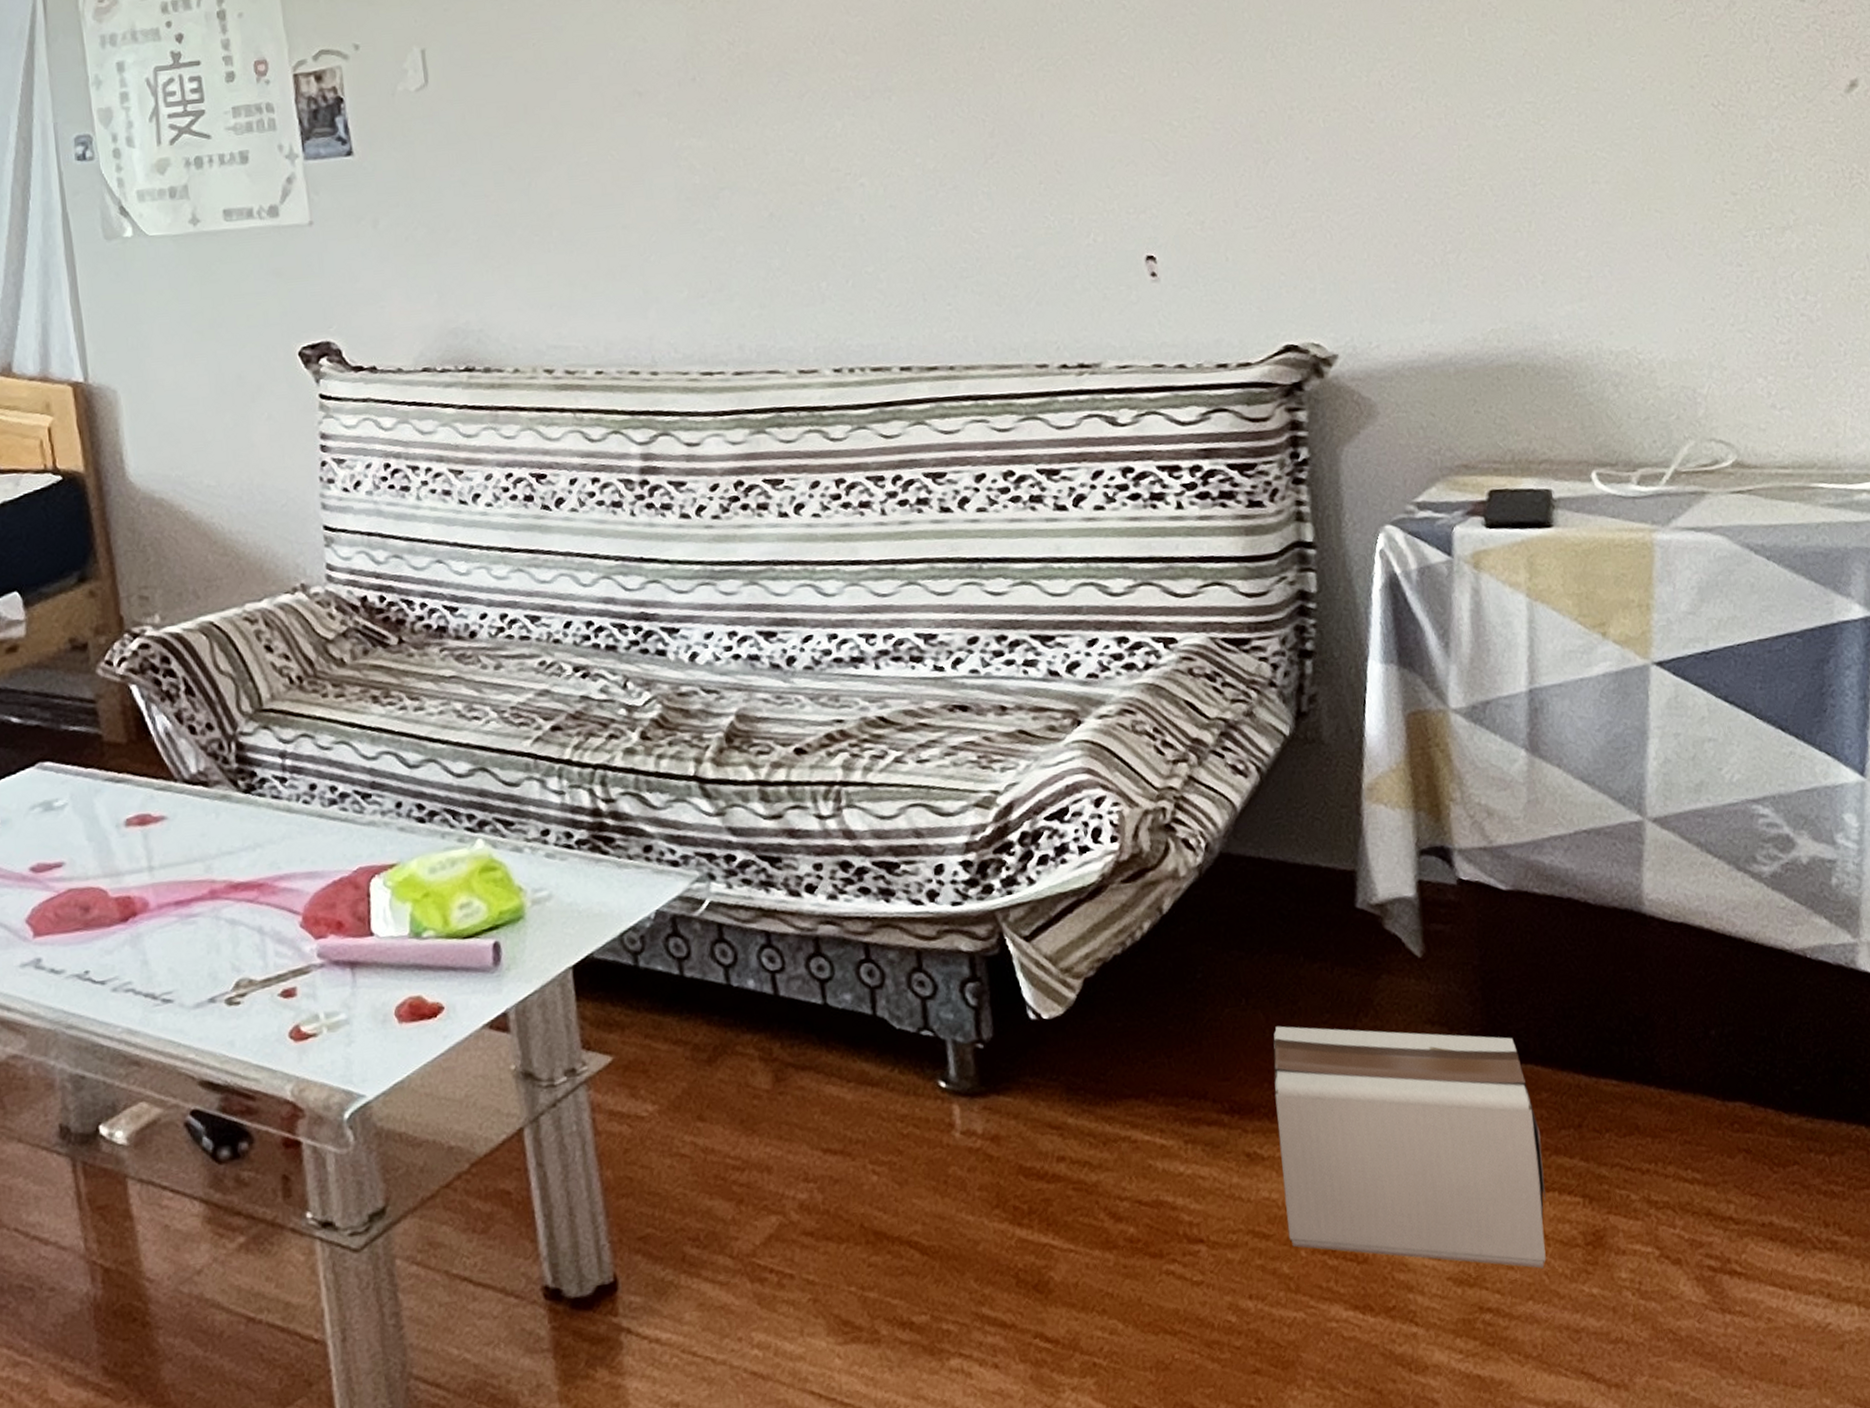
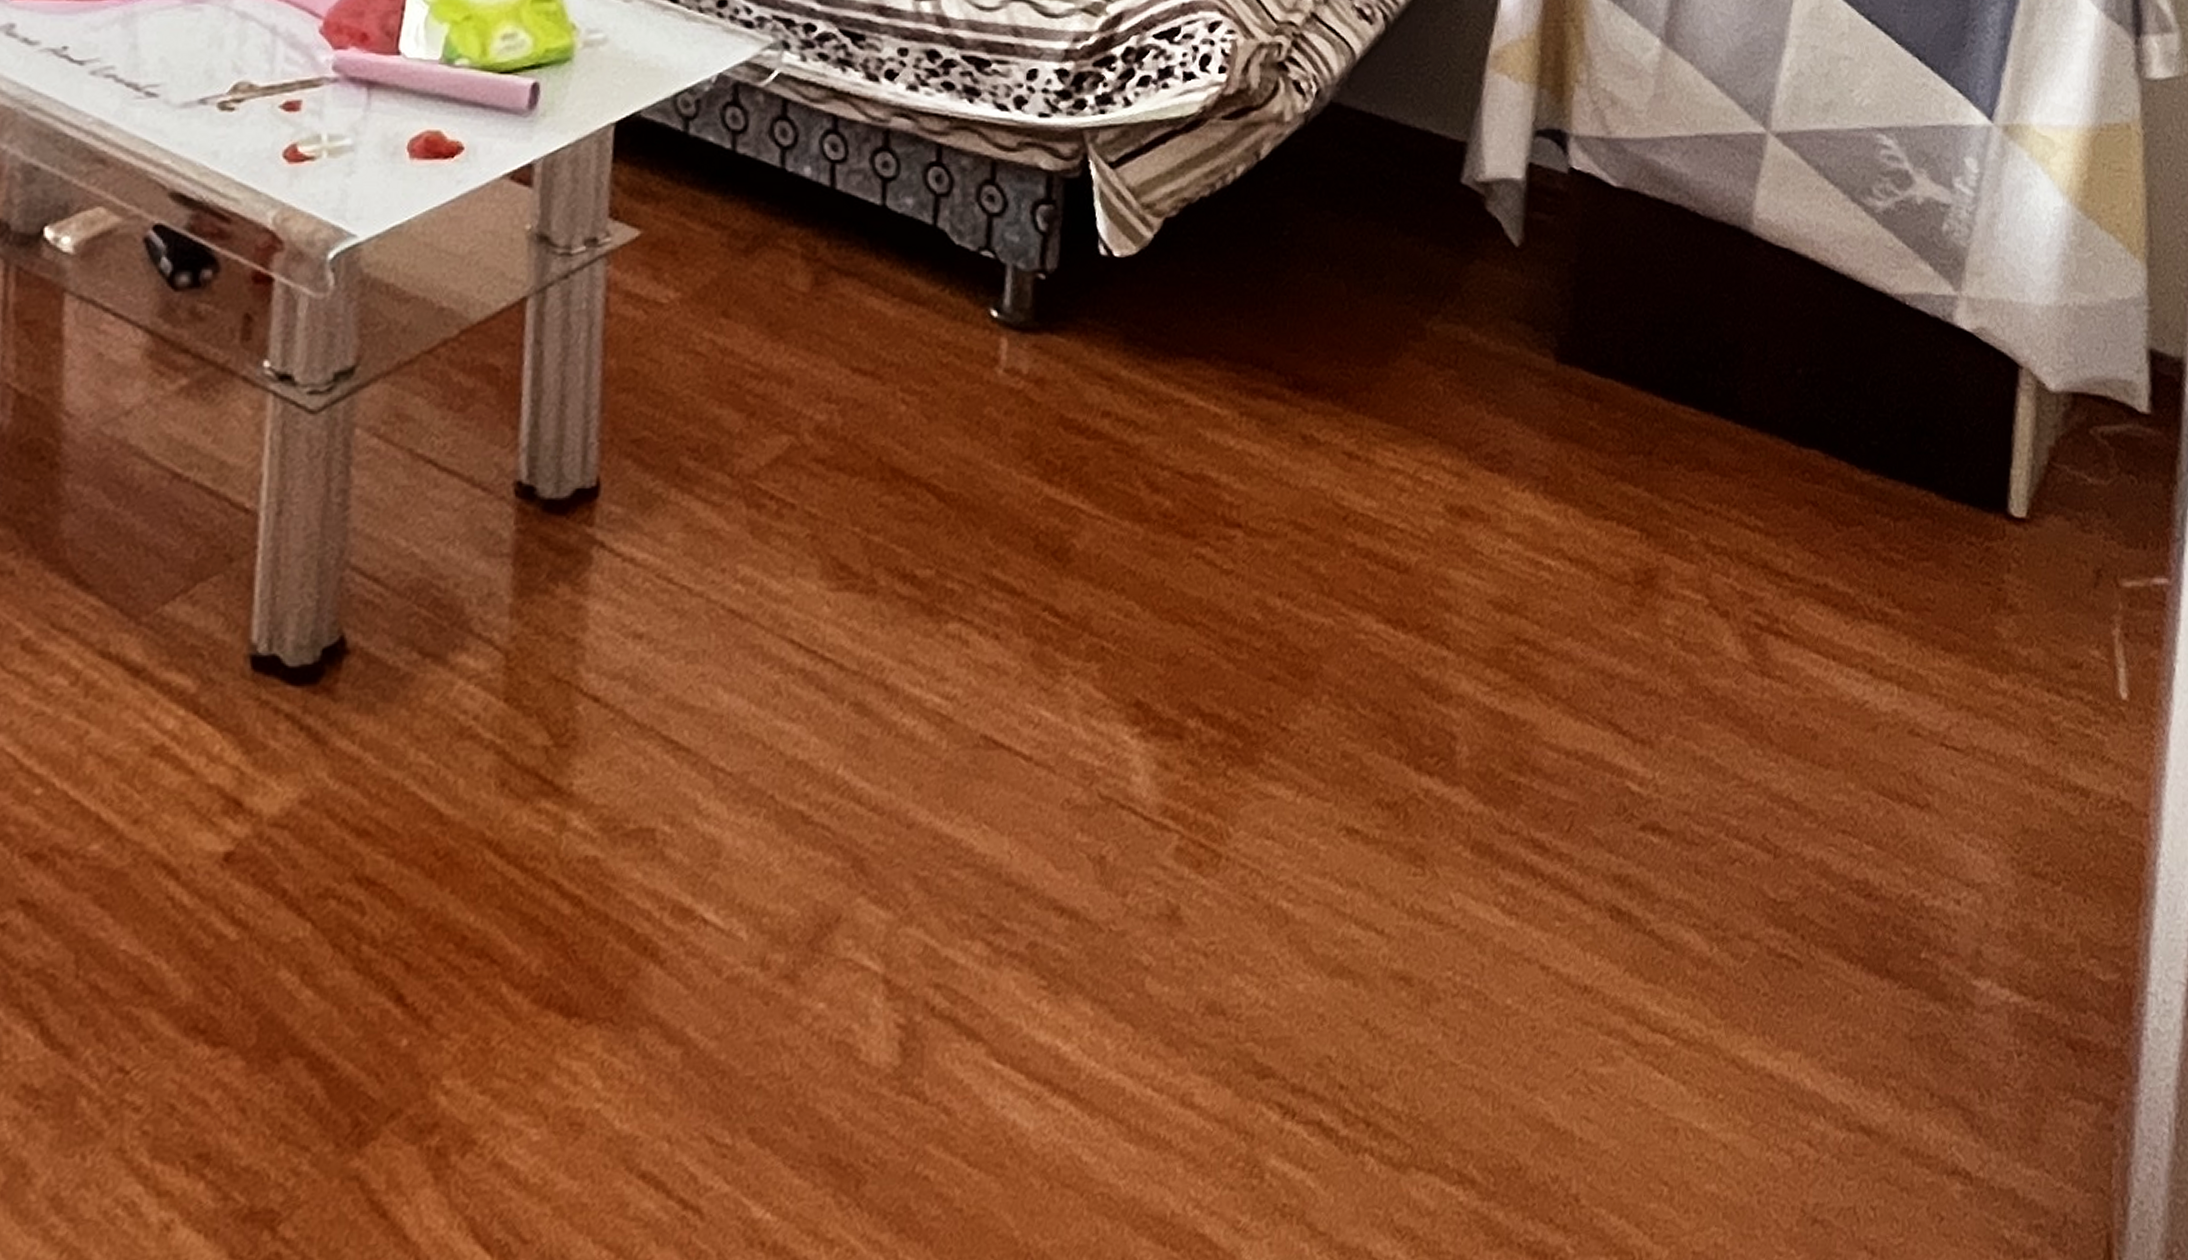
box: present [1273,1025,1546,1269] -> none [1331,300,1610,603]

